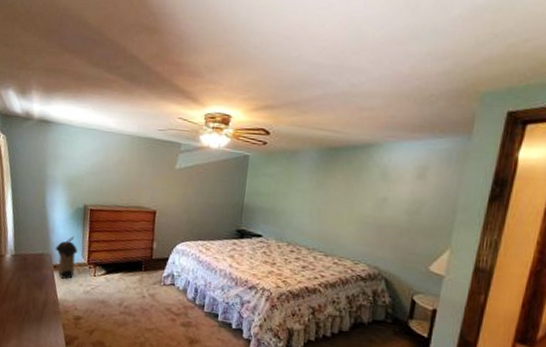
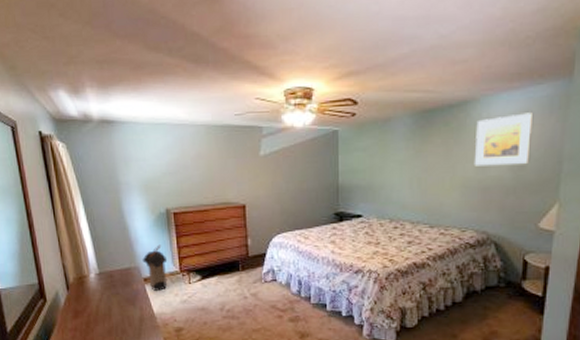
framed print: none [371,162,432,209] -> present [474,112,534,166]

